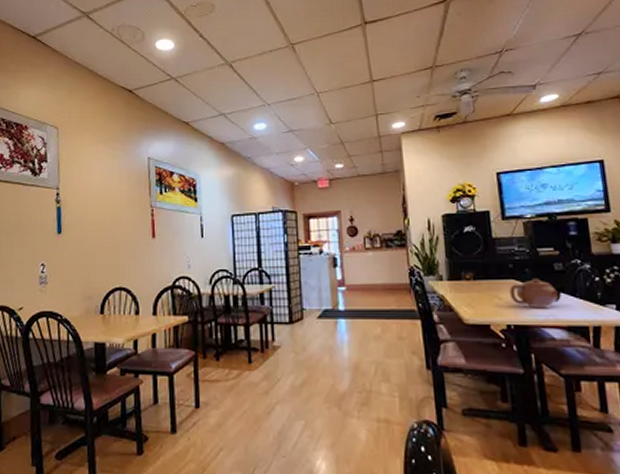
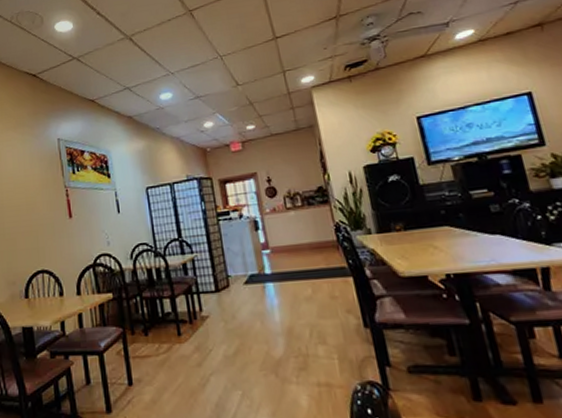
teapot: present [509,278,564,309] -> none [444,222,504,255]

